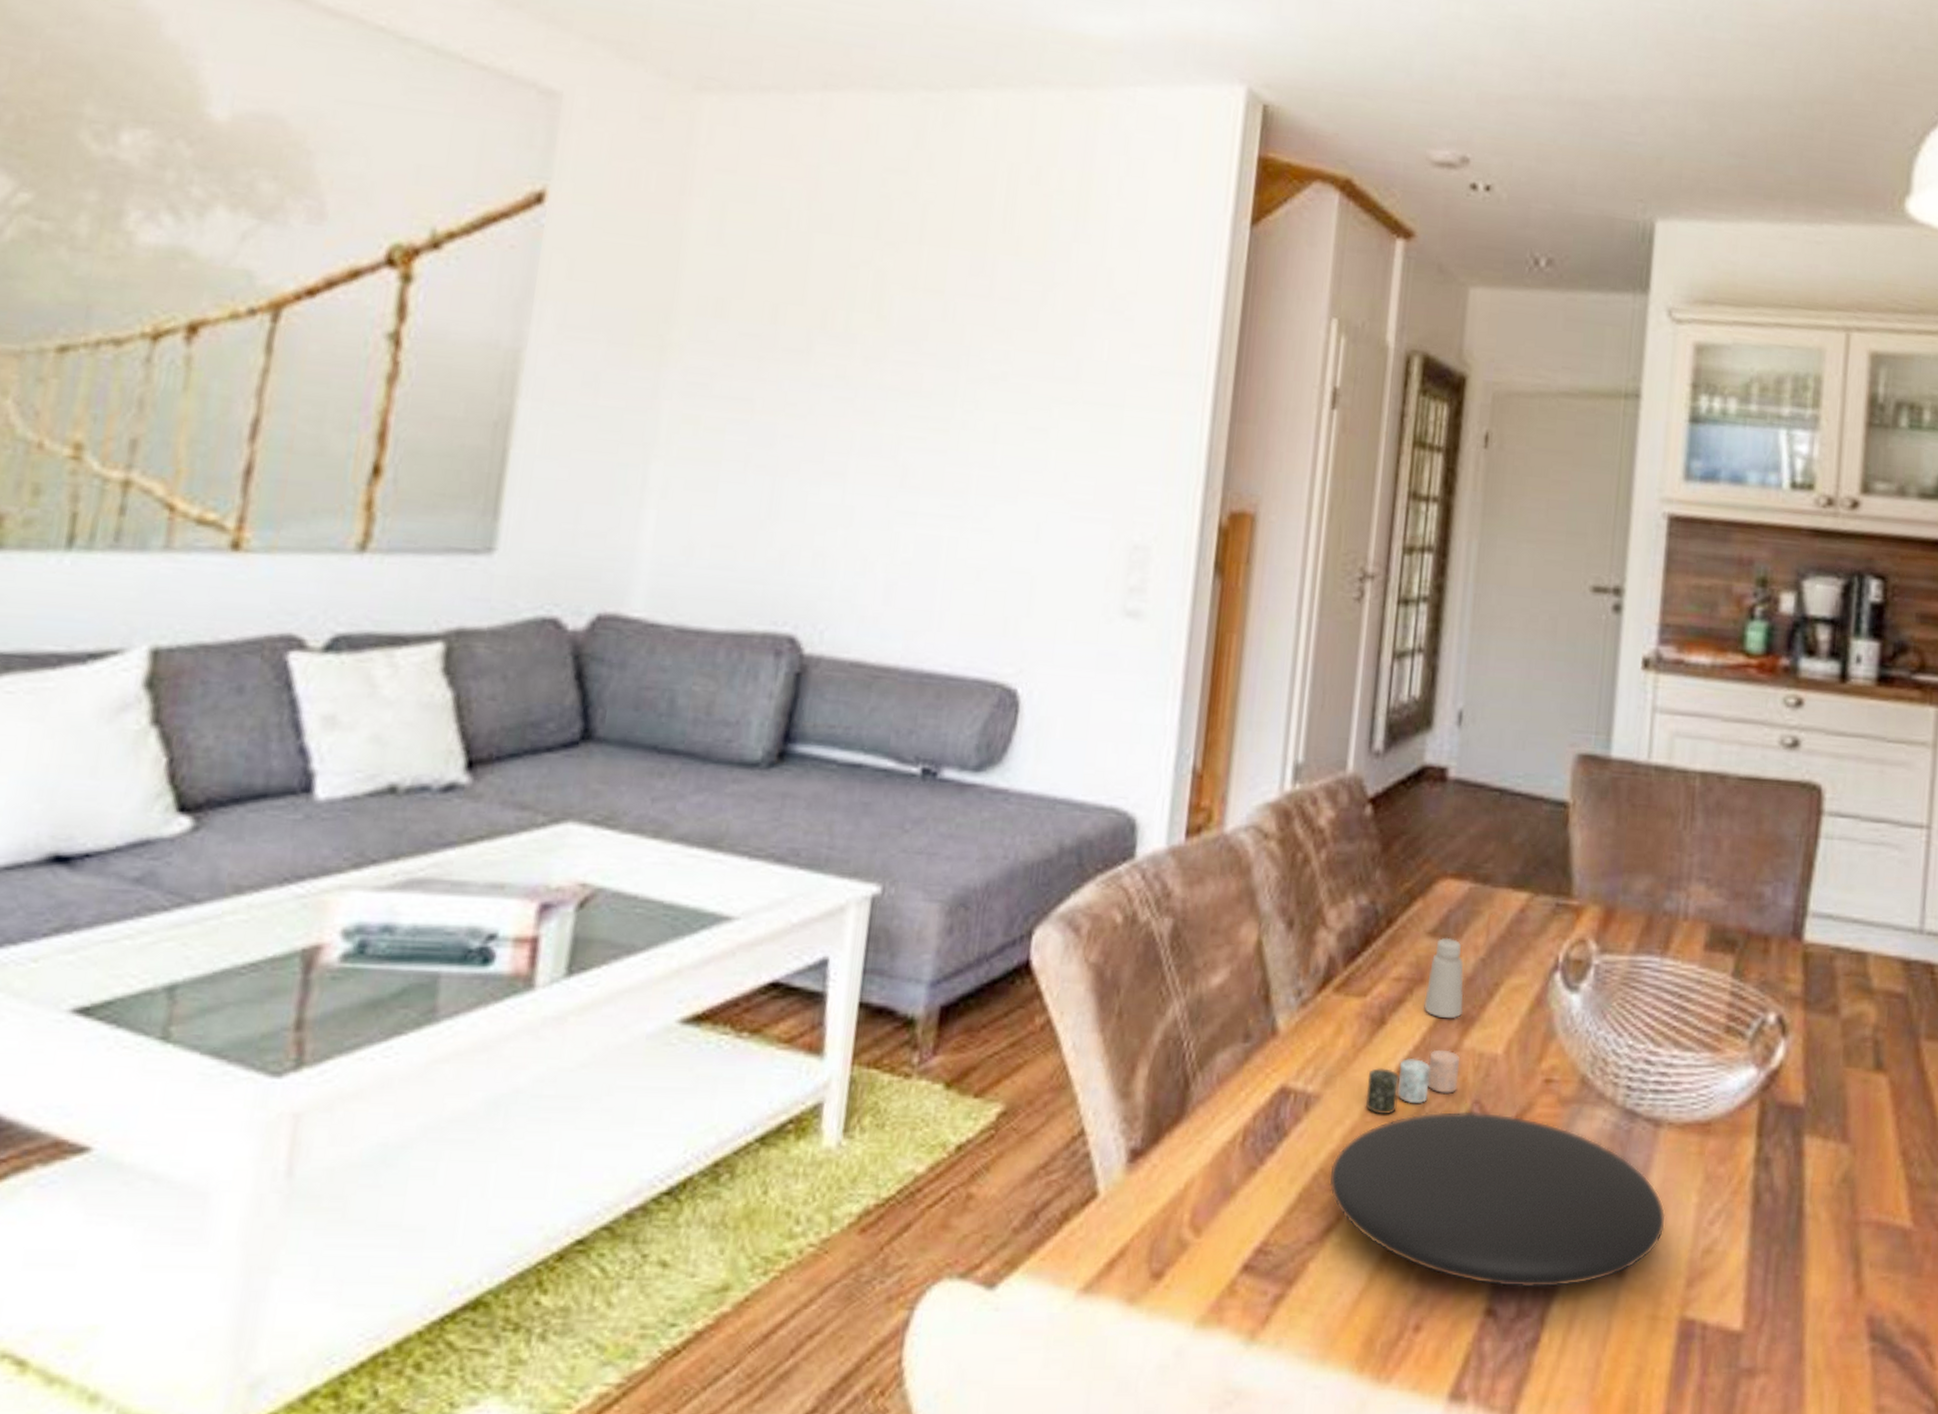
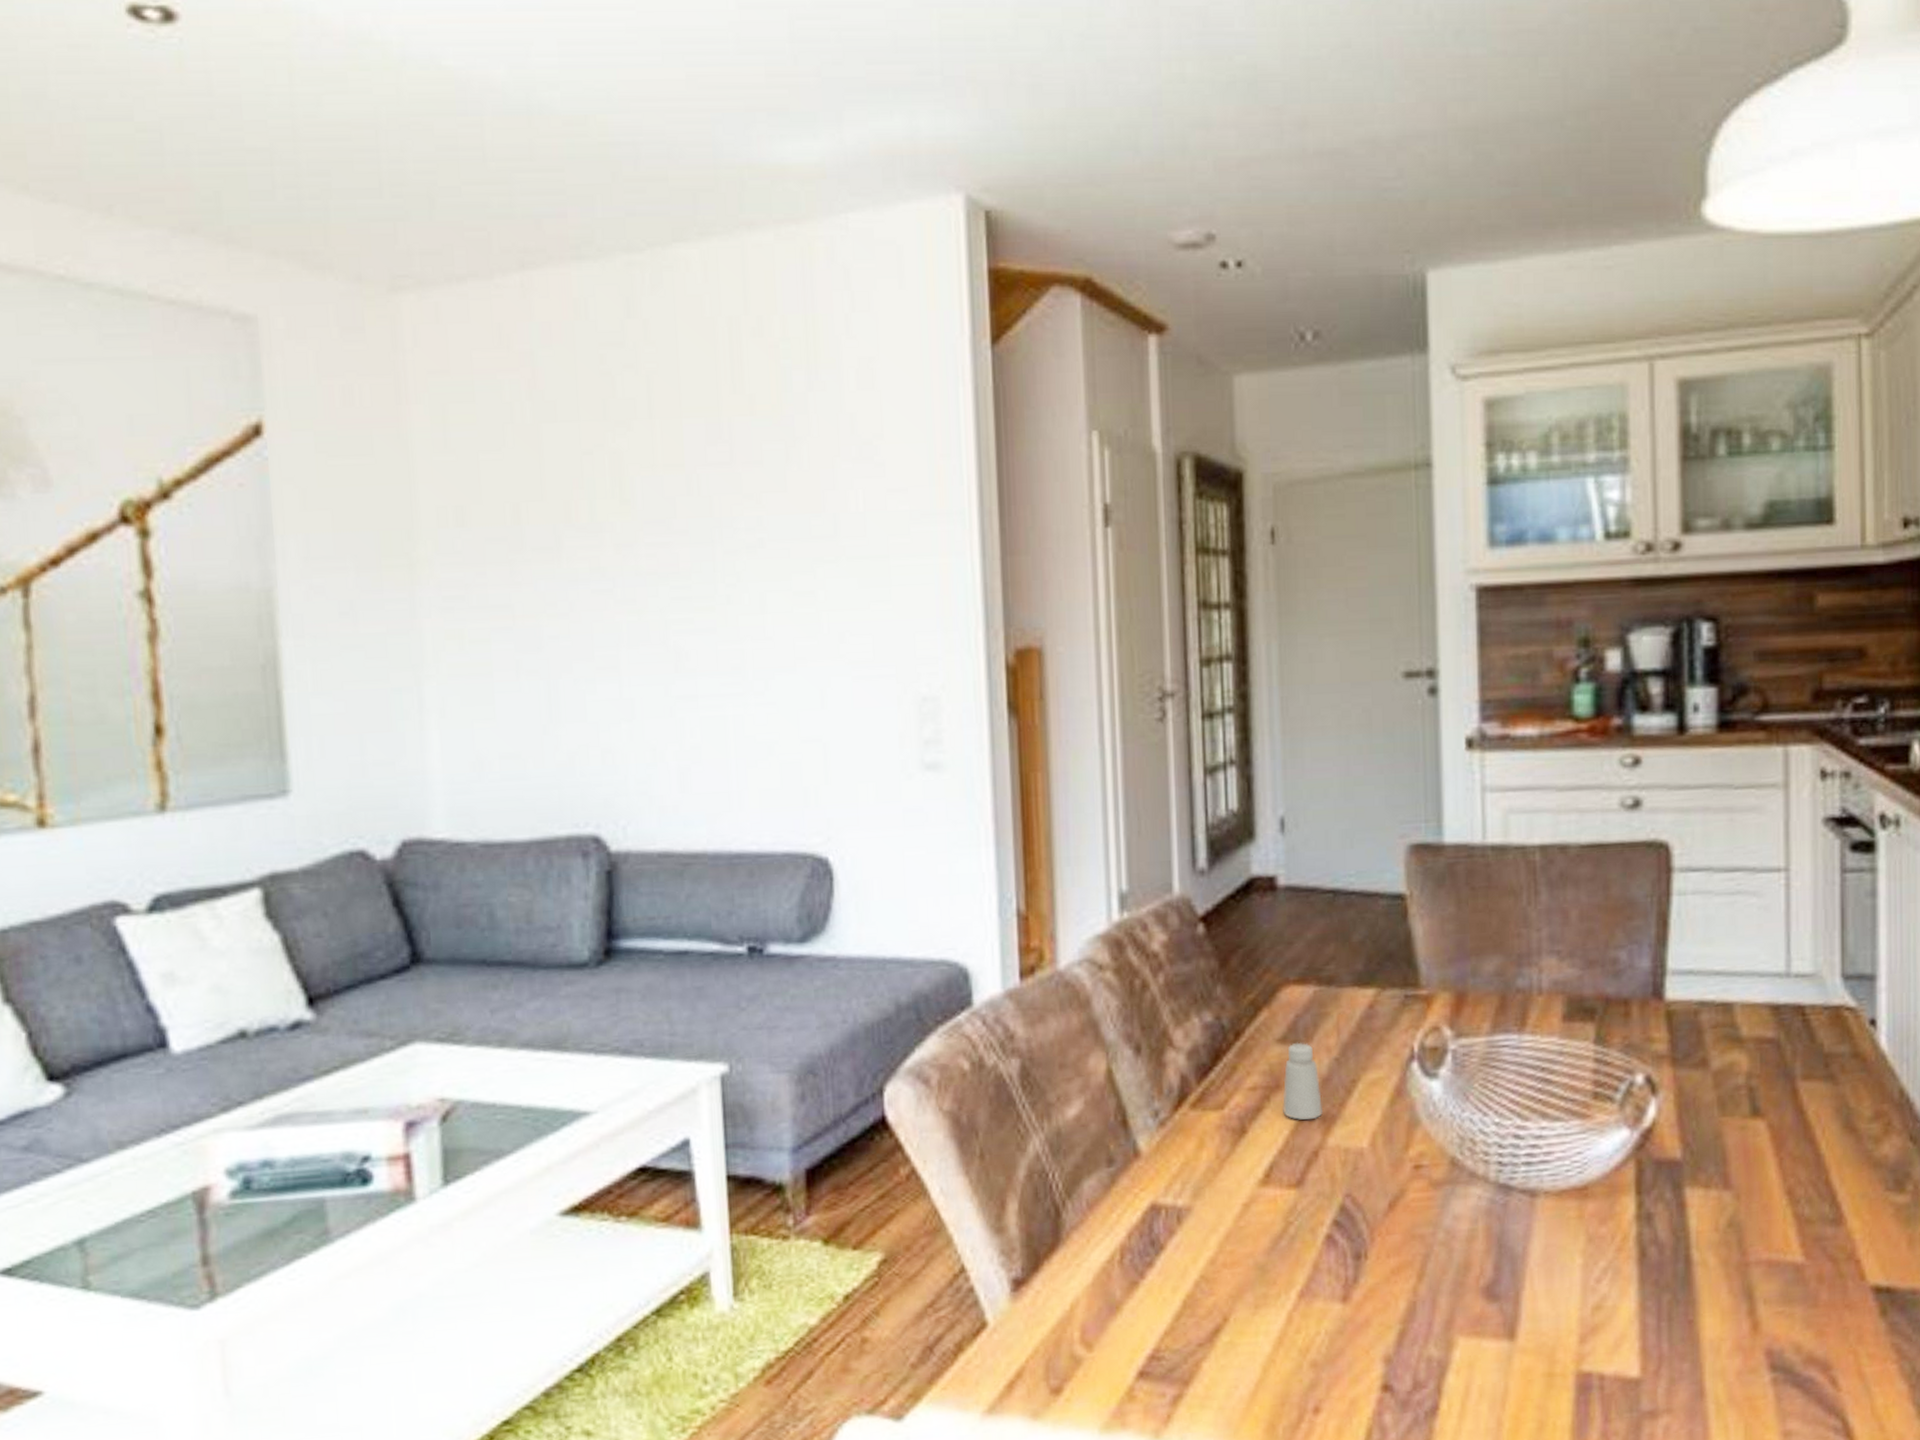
plate: present [1328,1111,1666,1288] -> none [1210,1203,1553,1364]
candle: present [1365,1049,1459,1114] -> none [1236,1149,1326,1218]

